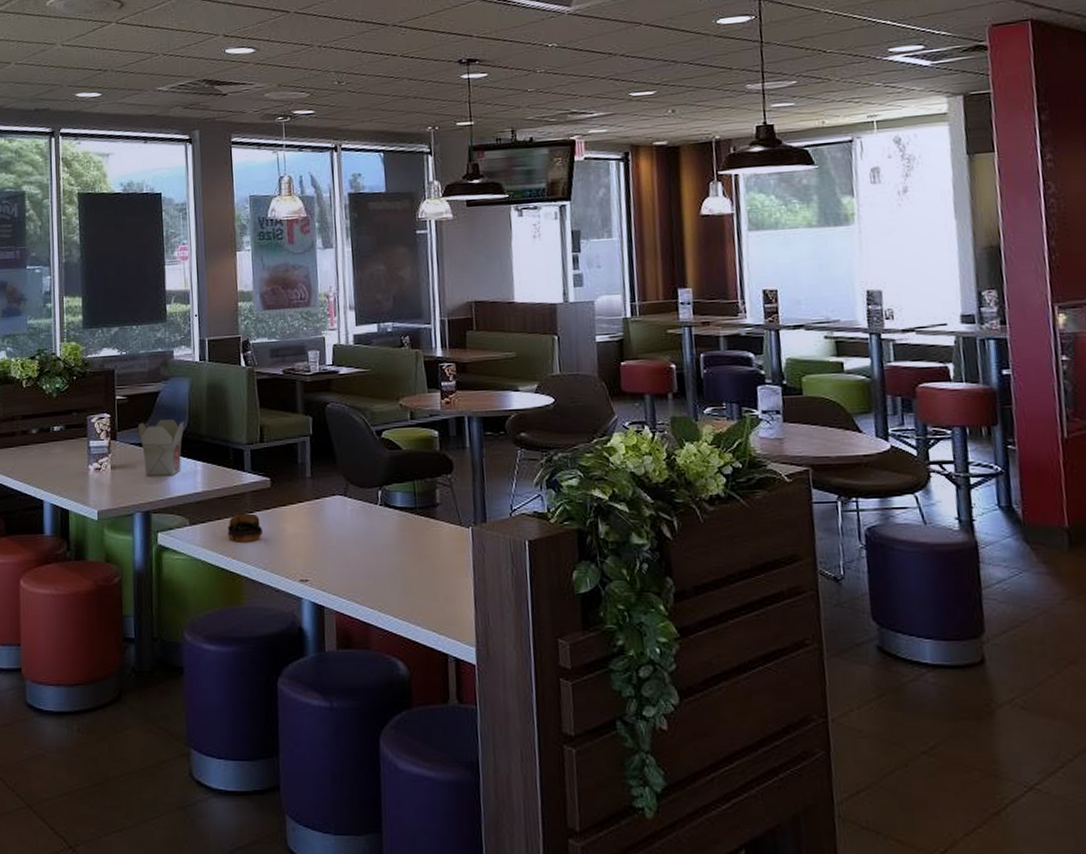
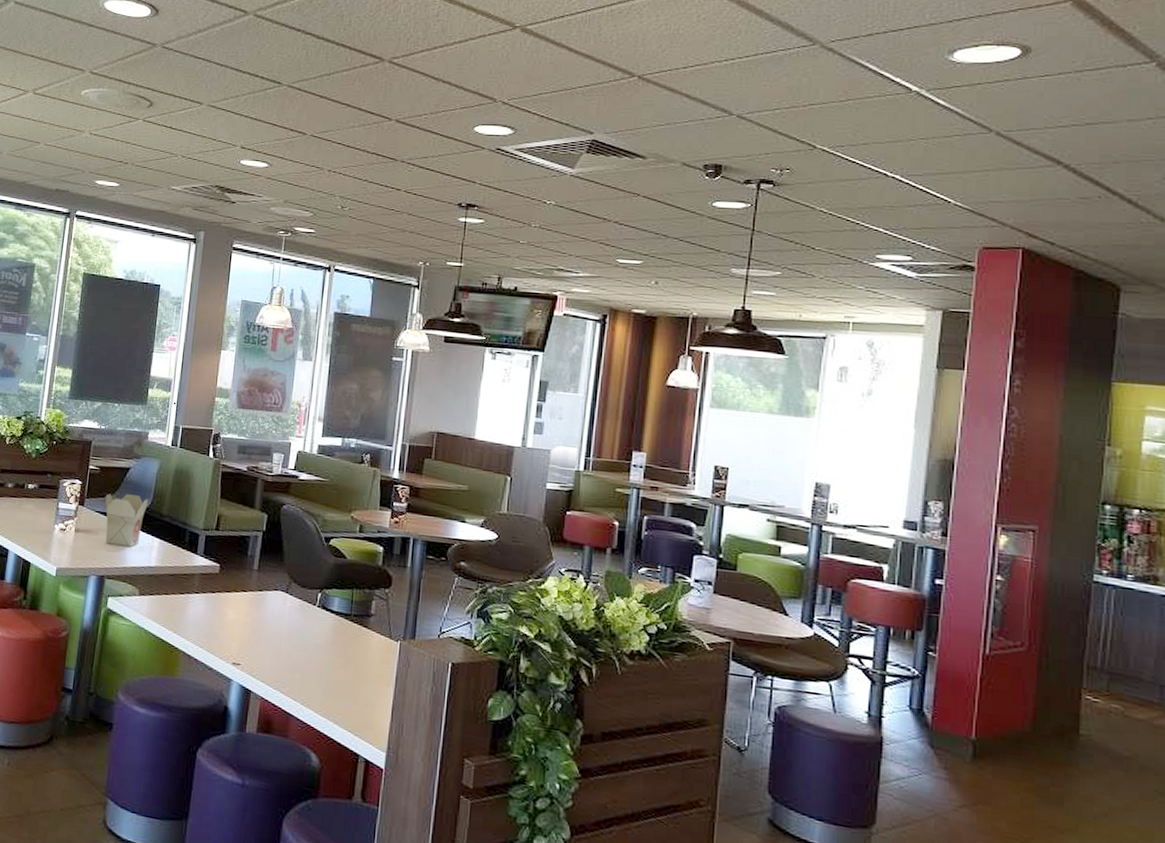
hamburger: present [228,513,264,544] -> none [172,592,206,621]

